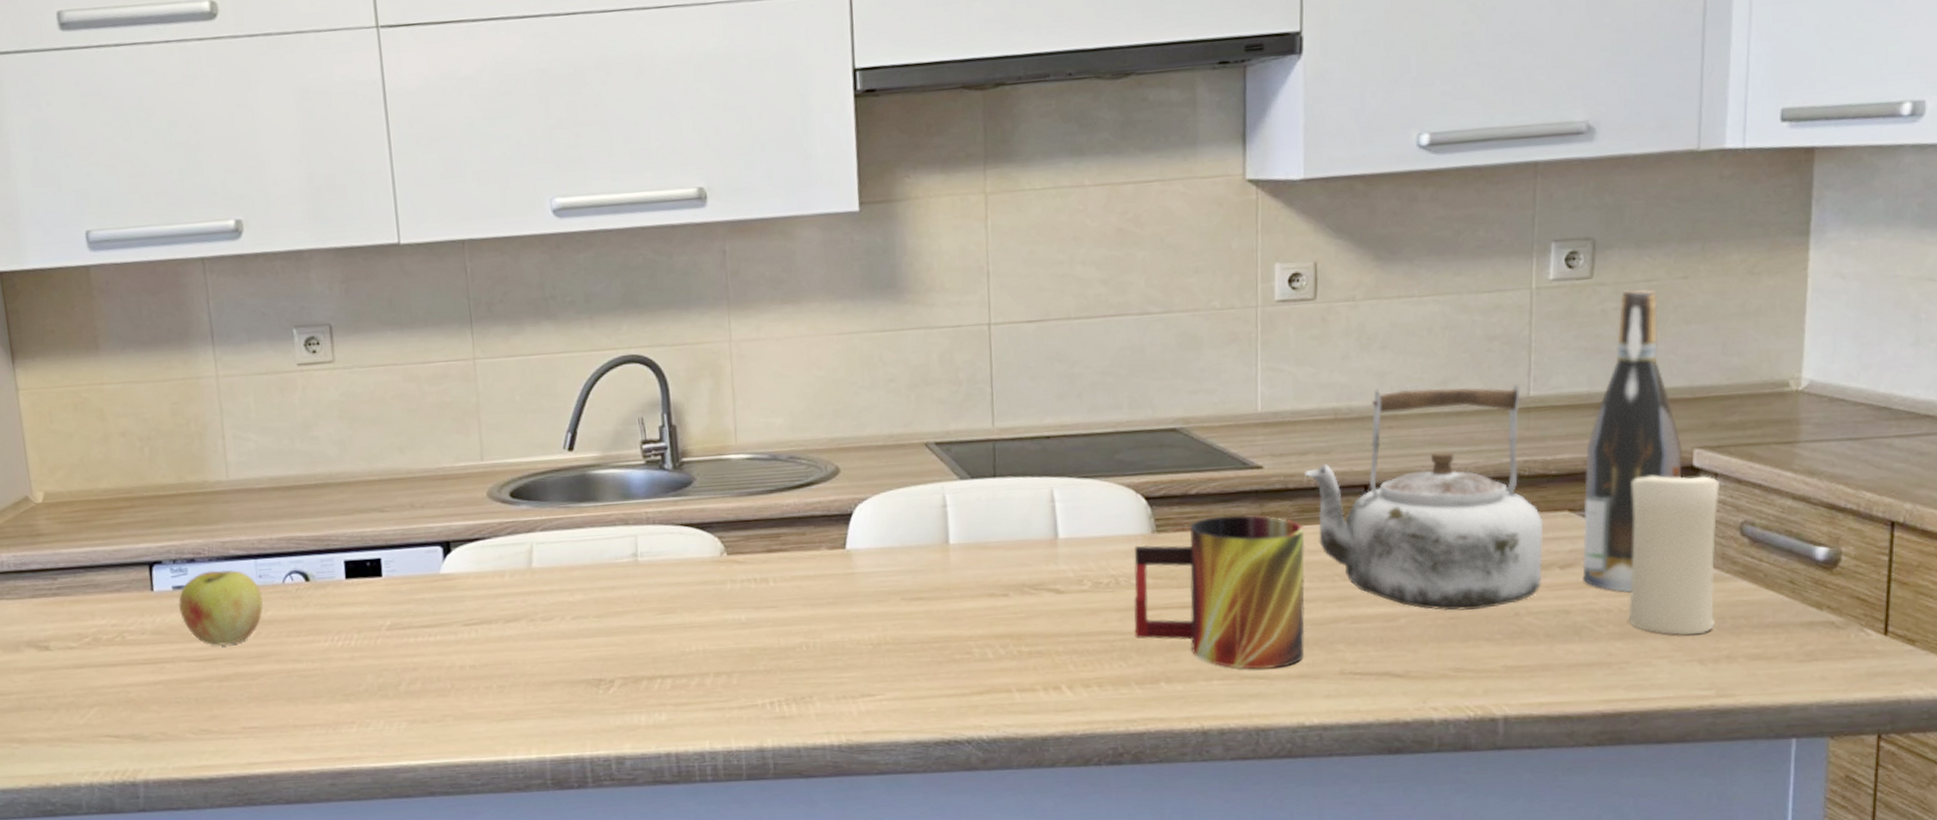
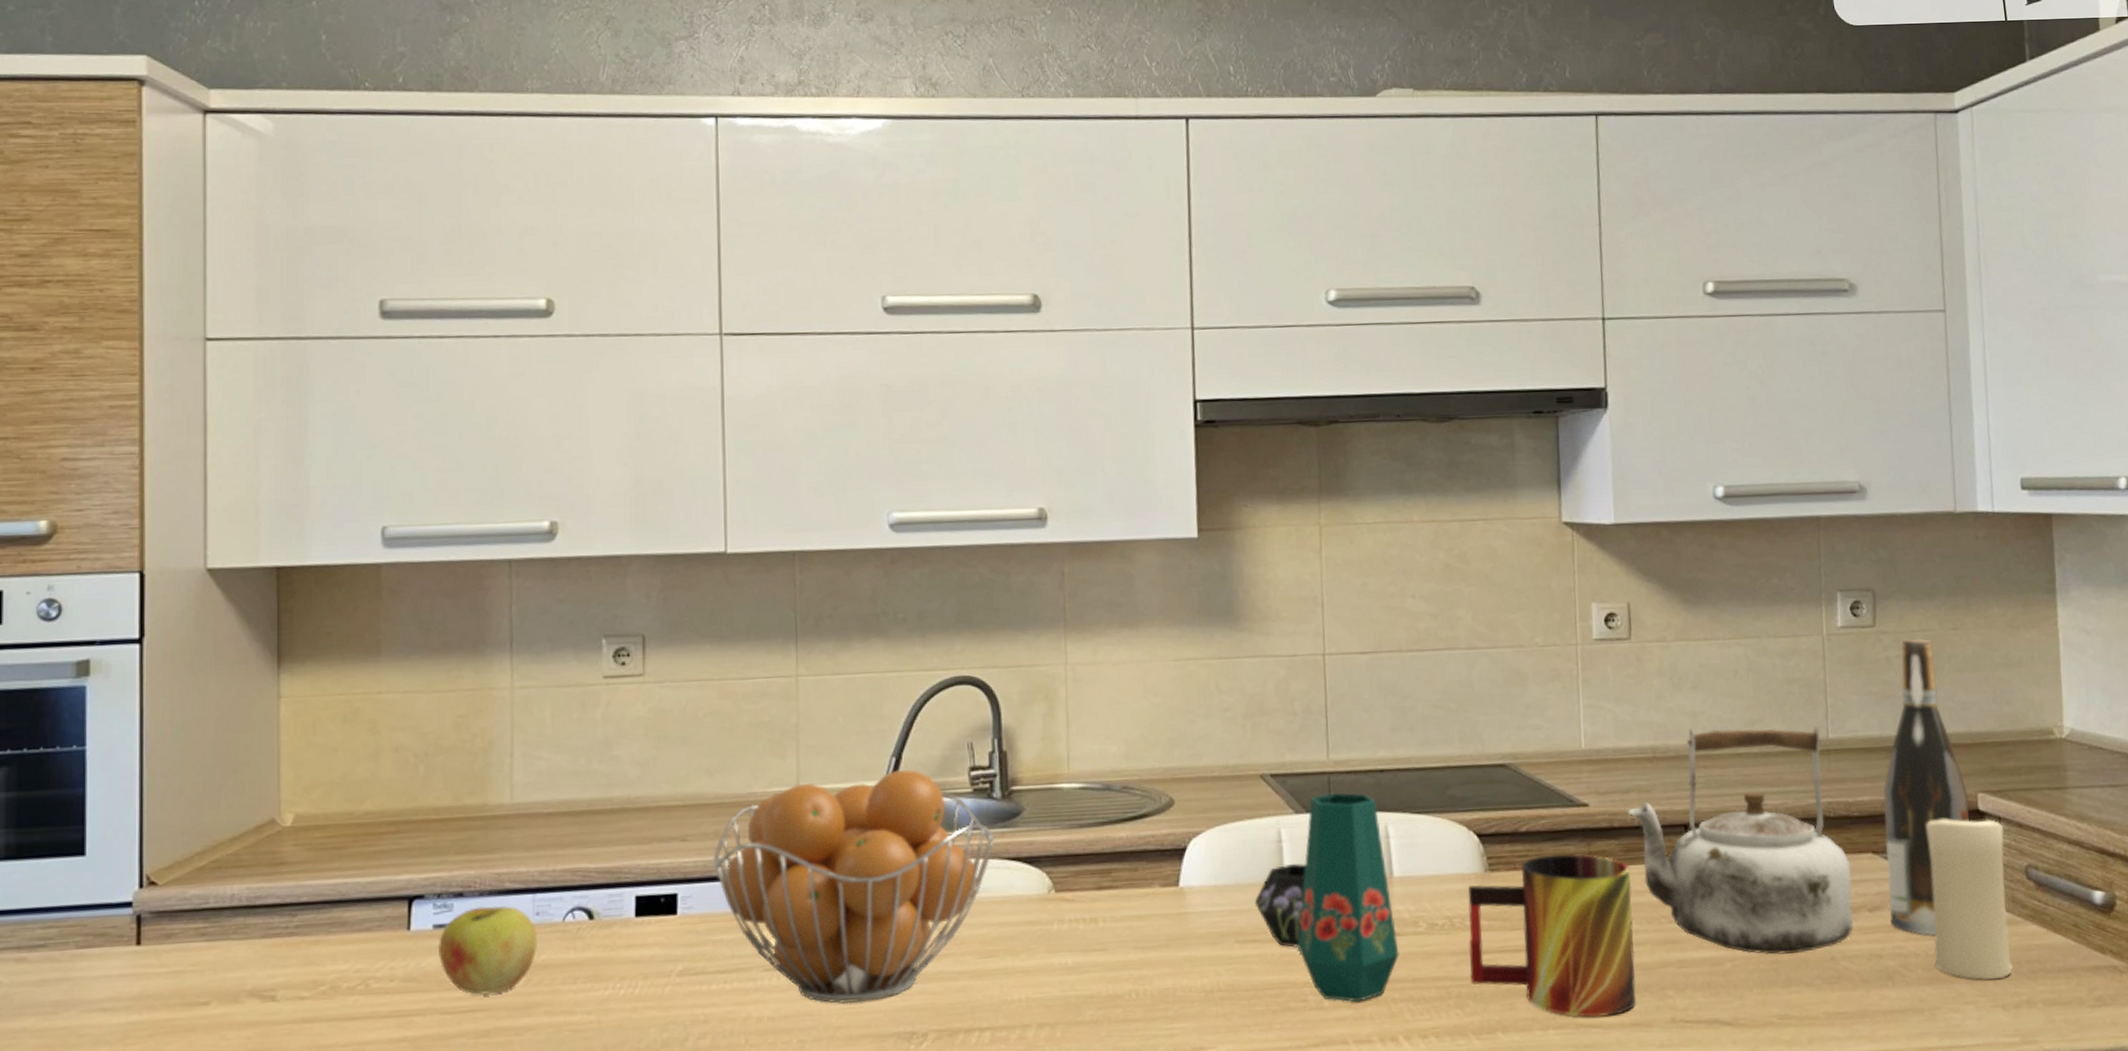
fruit basket: none [409,444,669,655] -> present [712,769,995,1005]
vase: none [919,459,1064,655] -> present [1254,793,1399,1002]

